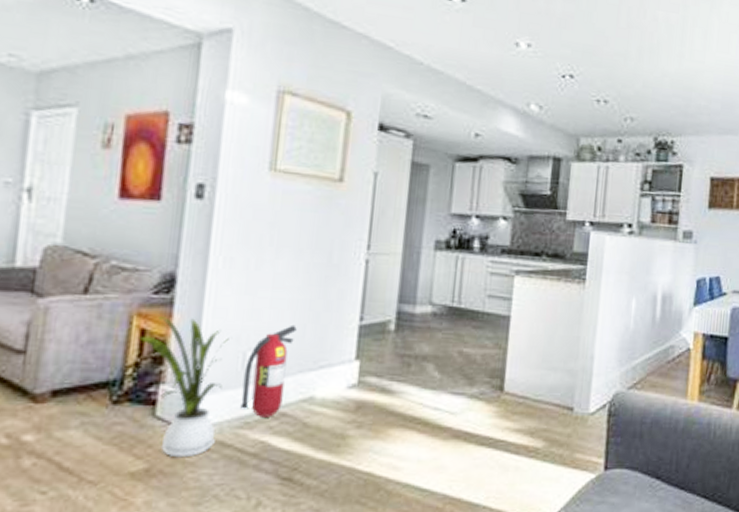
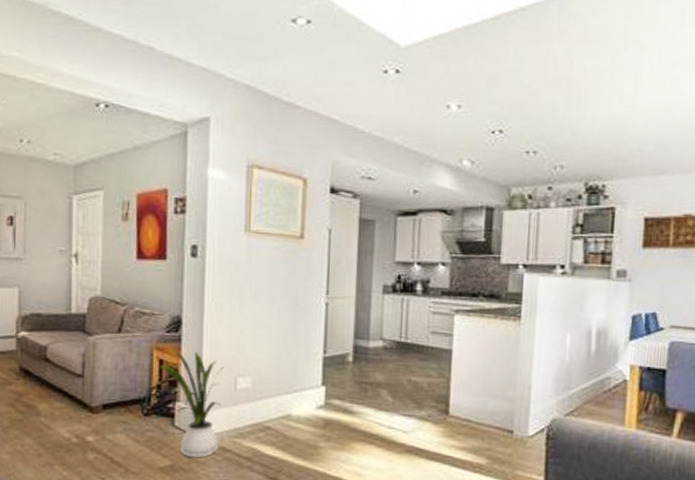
fire extinguisher: present [240,324,297,417] -> none [235,356,274,430]

